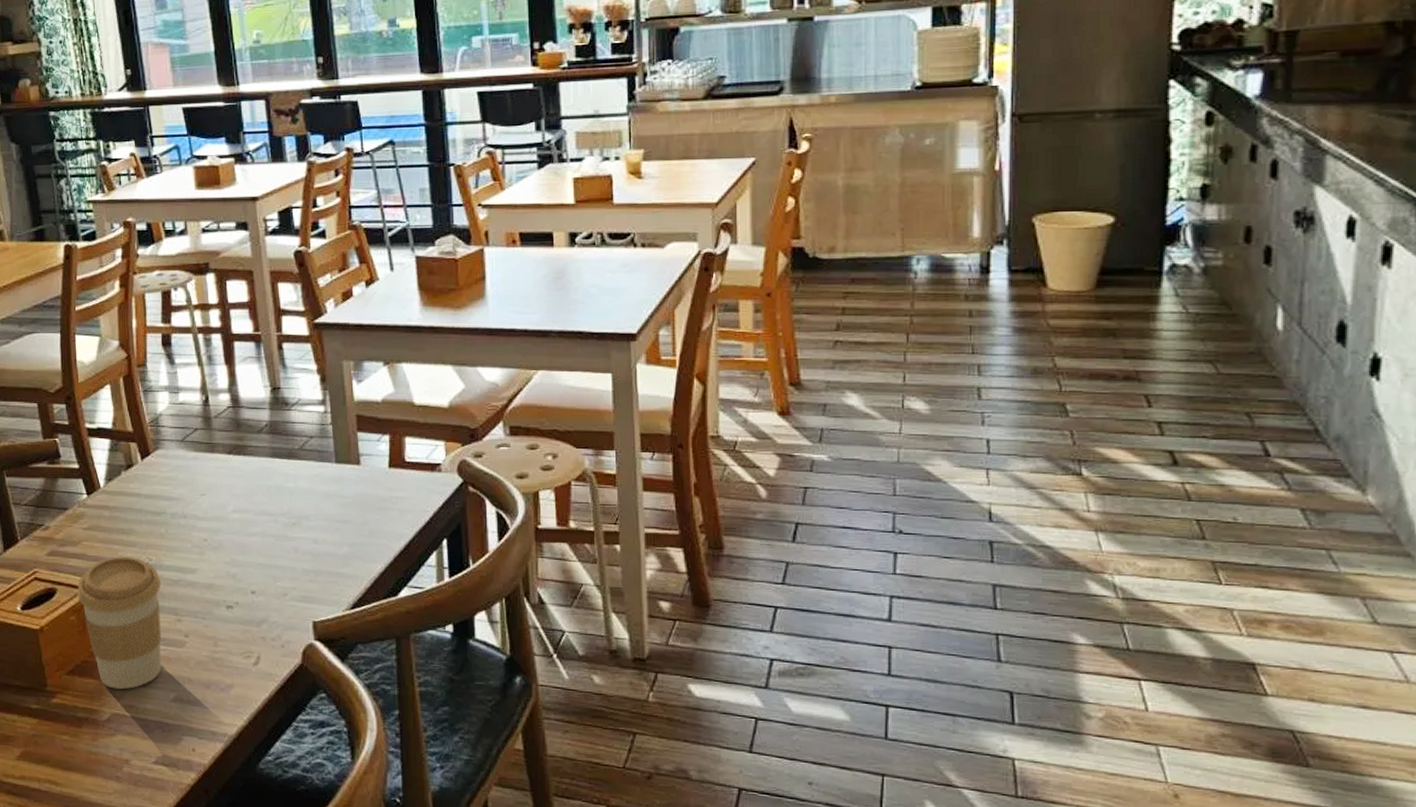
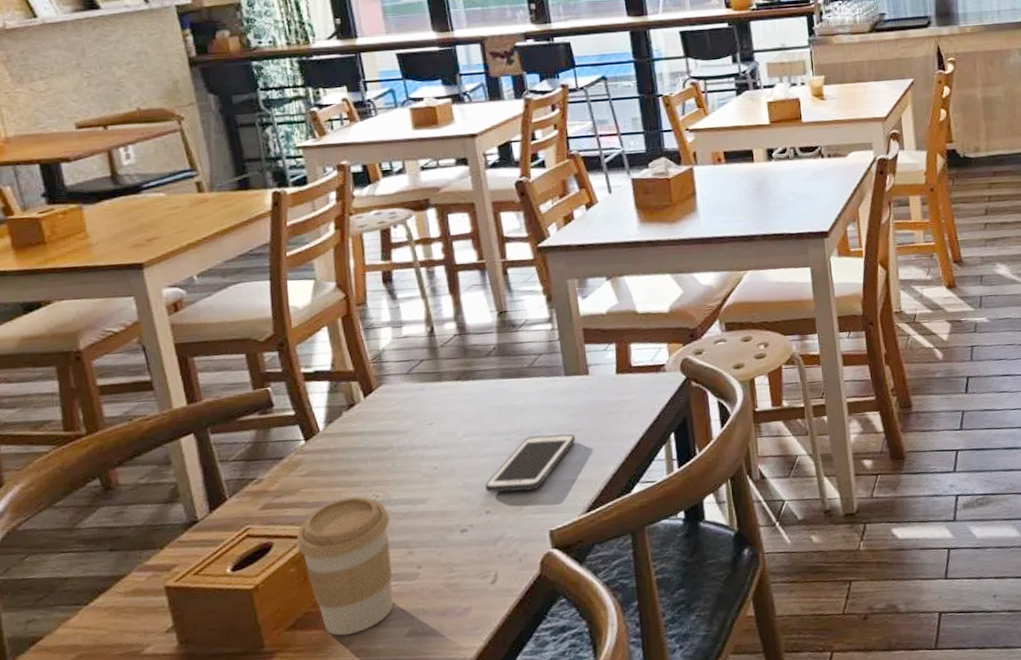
cell phone: none [252,521,343,577] -> present [485,433,575,493]

